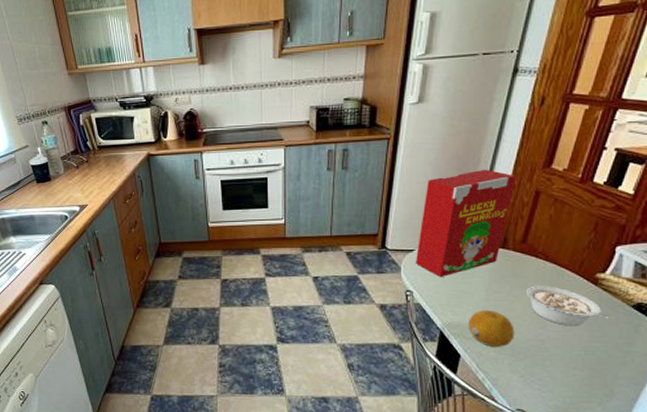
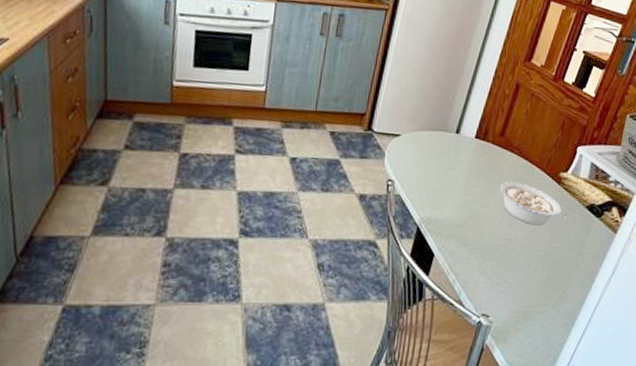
cereal box: present [415,169,517,277] -> none [399,55,501,167]
fruit: present [469,309,515,347] -> none [445,204,487,246]

